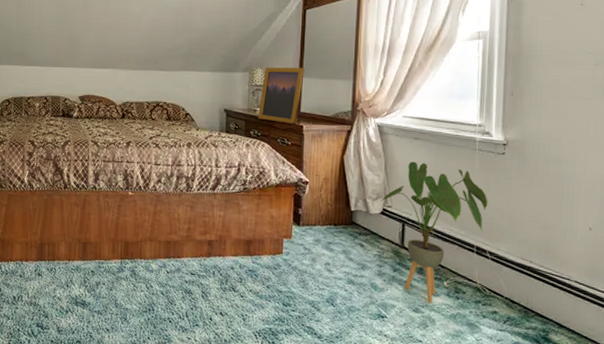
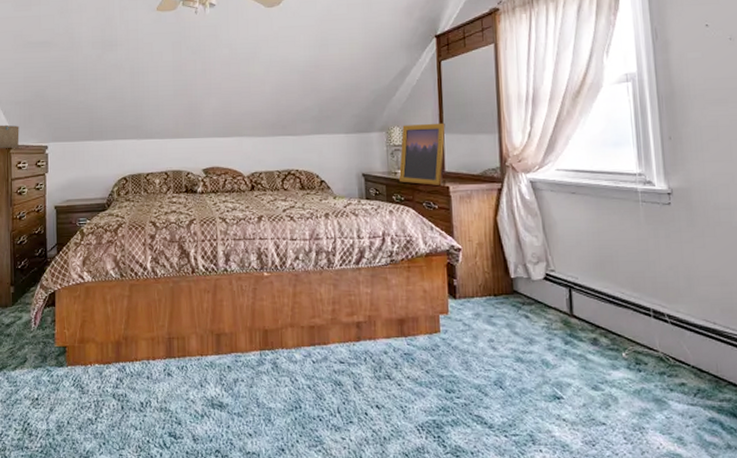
house plant: present [380,161,488,303] -> none [542,219,660,378]

